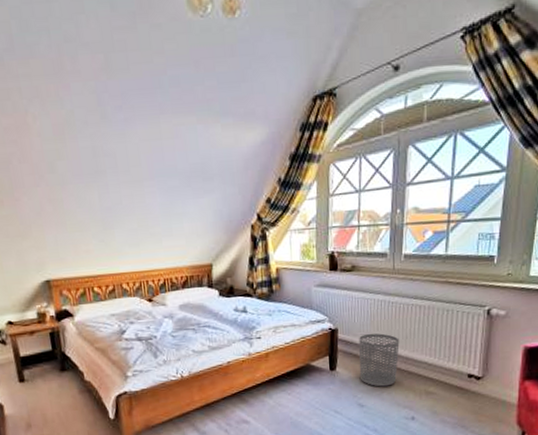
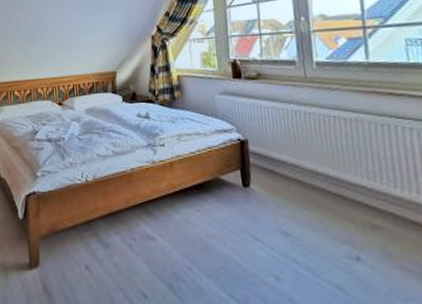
waste bin: present [359,333,400,387] -> none [273,147,327,213]

